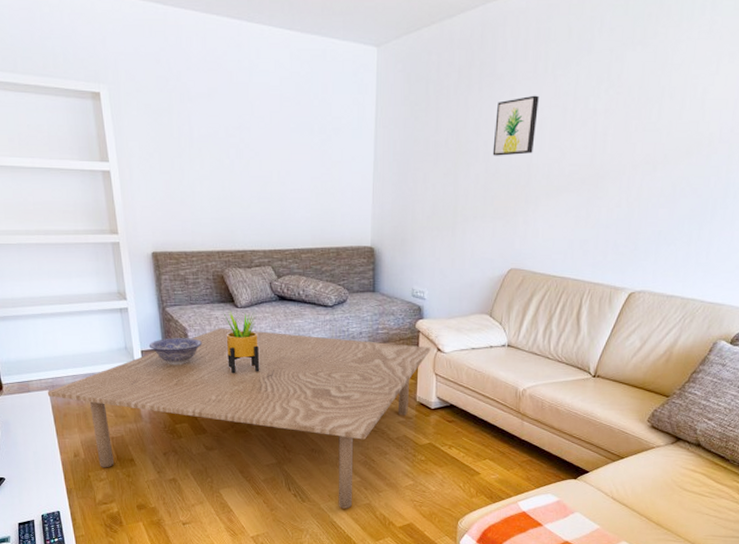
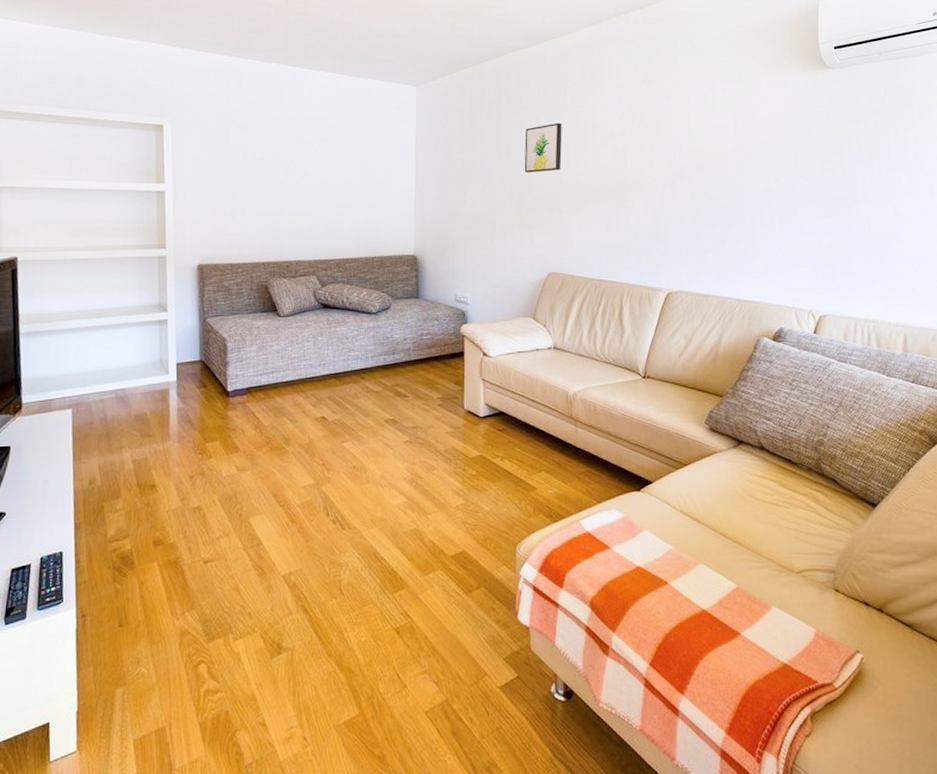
coffee table: present [47,328,431,509] -> none [69,337,477,536]
decorative bowl: present [148,338,202,366] -> none [185,349,241,378]
potted plant: present [223,311,260,374] -> none [265,320,301,385]

